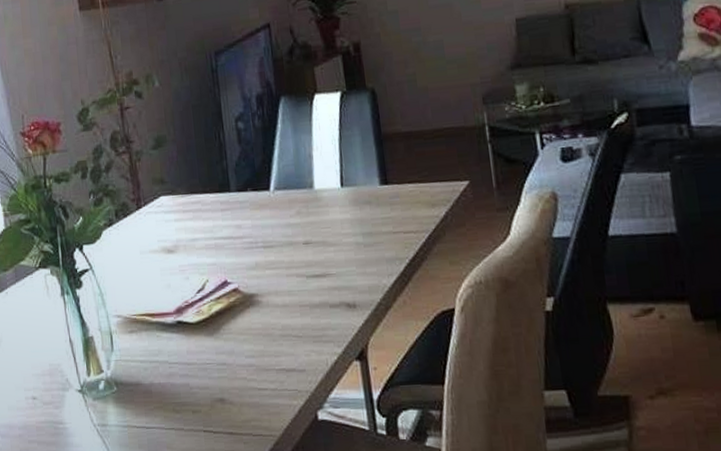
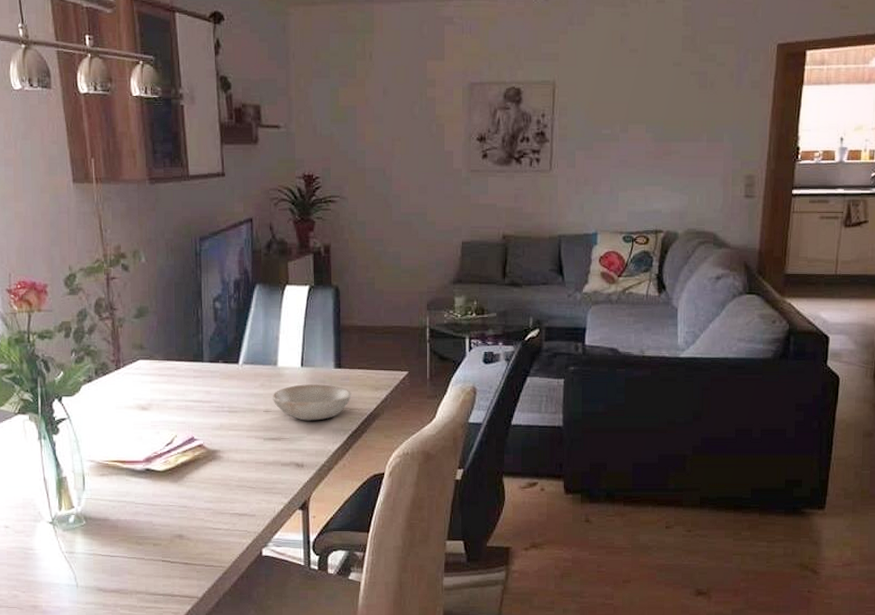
bowl: none [311,205,404,251] -> present [273,384,352,421]

